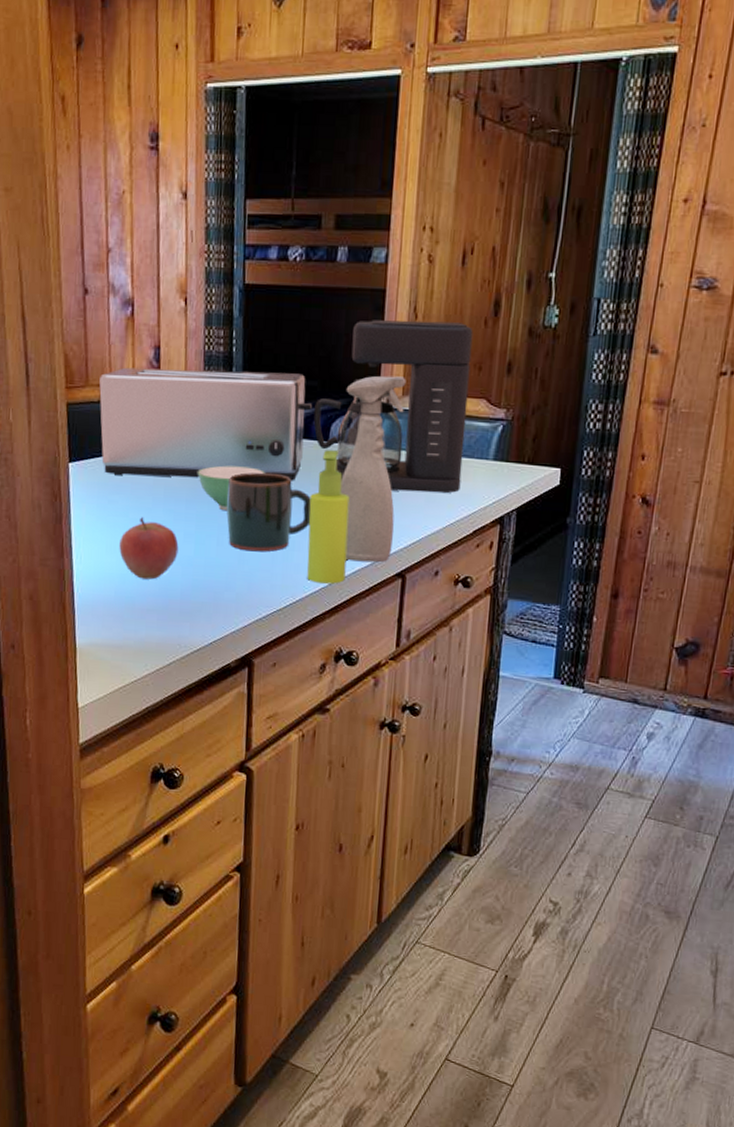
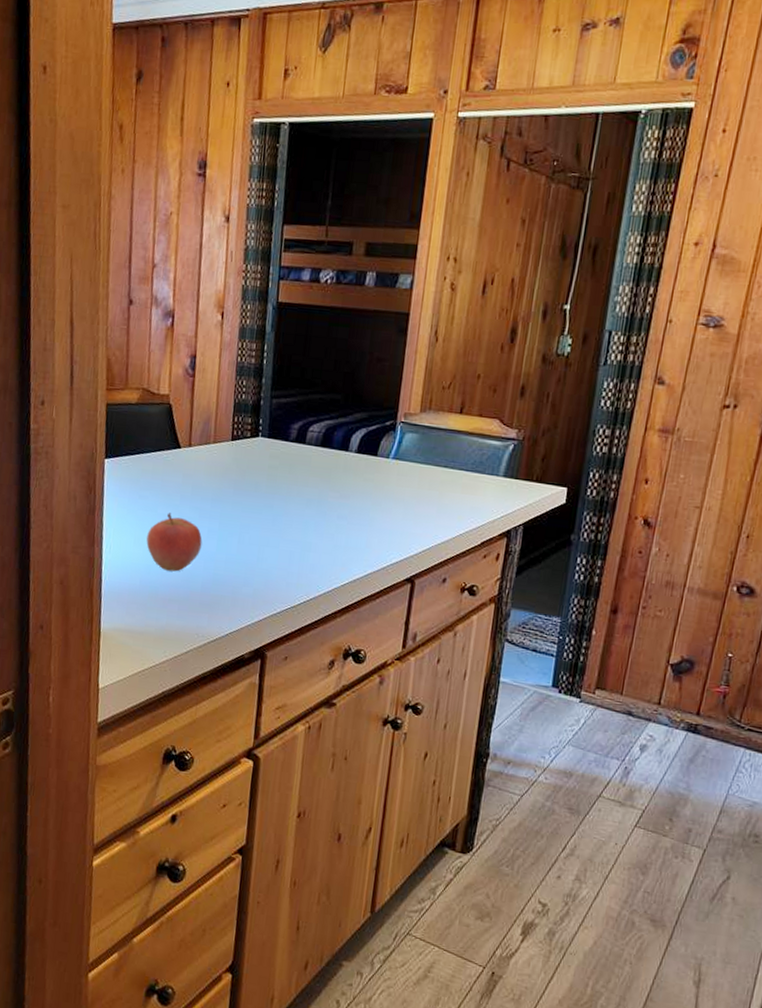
toaster: present [99,367,312,481] -> none [135,373,335,487]
bowl: present [197,465,266,511] -> none [223,468,288,512]
mug: present [226,472,311,552] -> none [248,476,329,552]
soap dispenser: present [307,450,350,585] -> none [321,459,366,586]
coffee maker: present [313,320,474,494] -> none [335,341,490,506]
spray bottle: present [340,375,406,563] -> none [356,392,425,568]

